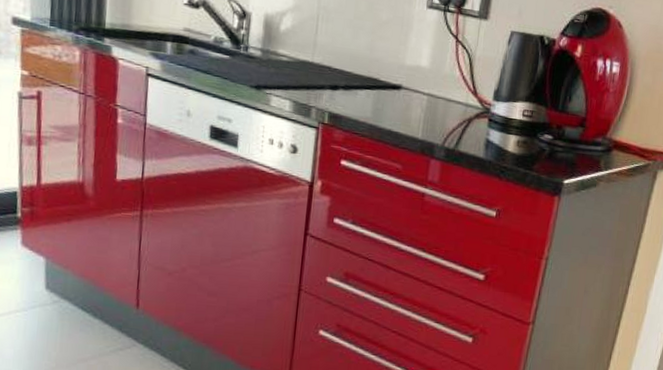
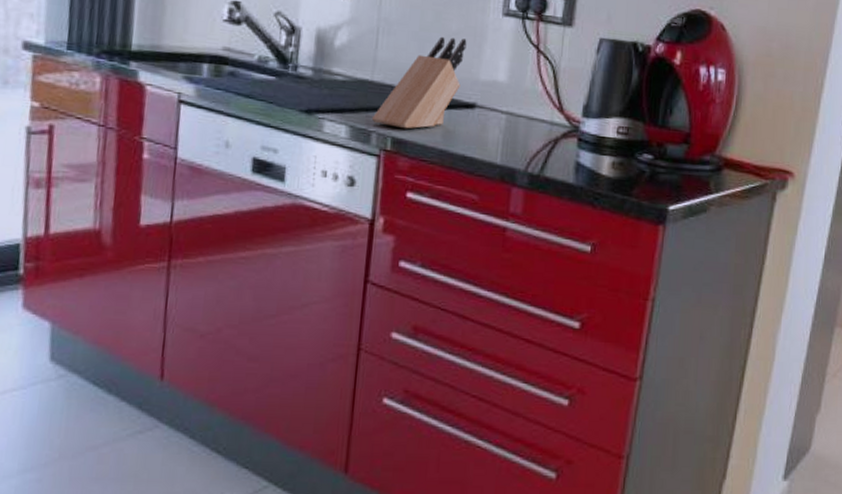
knife block: none [311,25,395,106] -> present [371,36,467,129]

